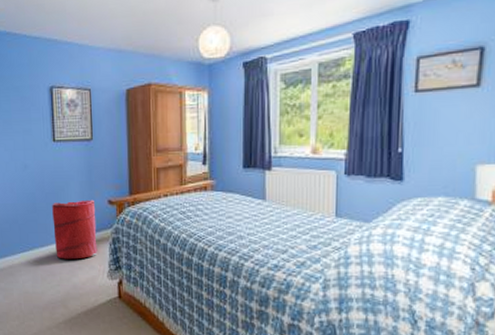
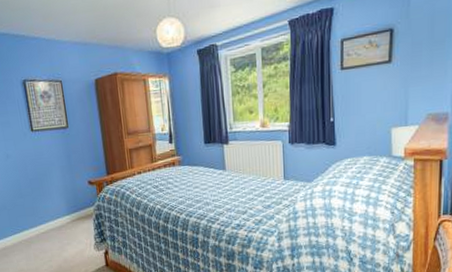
laundry hamper: present [52,199,98,260] -> none [37,181,83,237]

